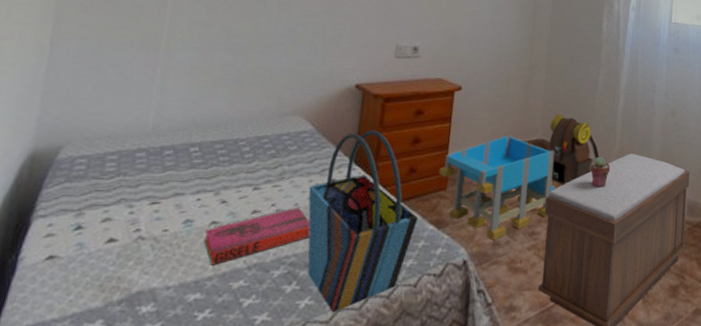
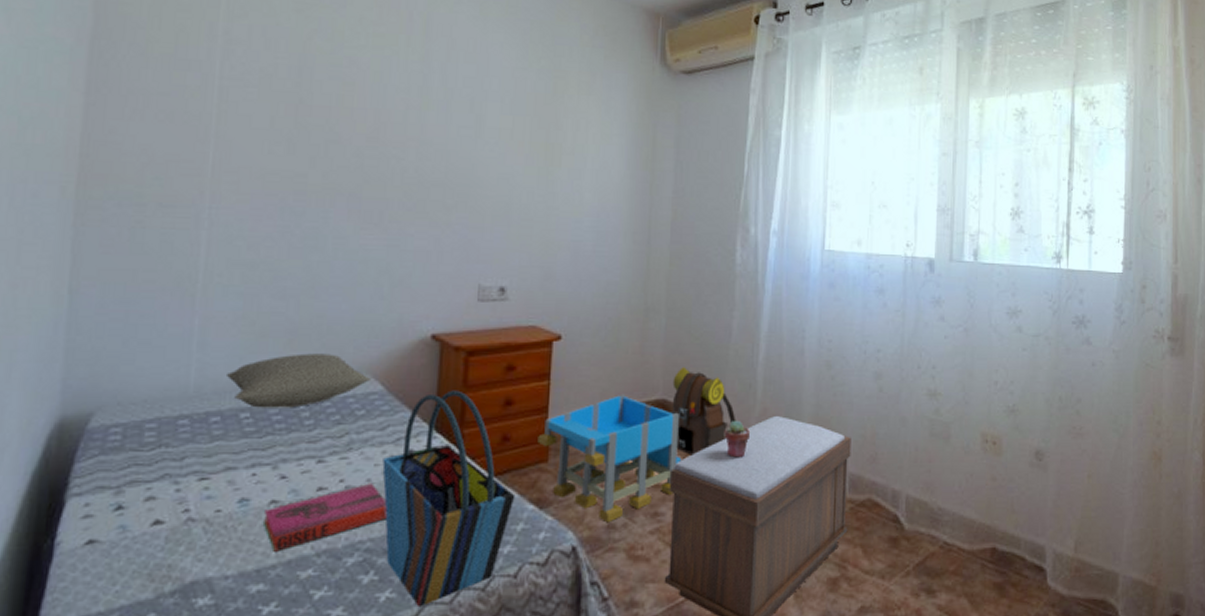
pillow: none [180,98,304,144] -> present [225,353,372,408]

